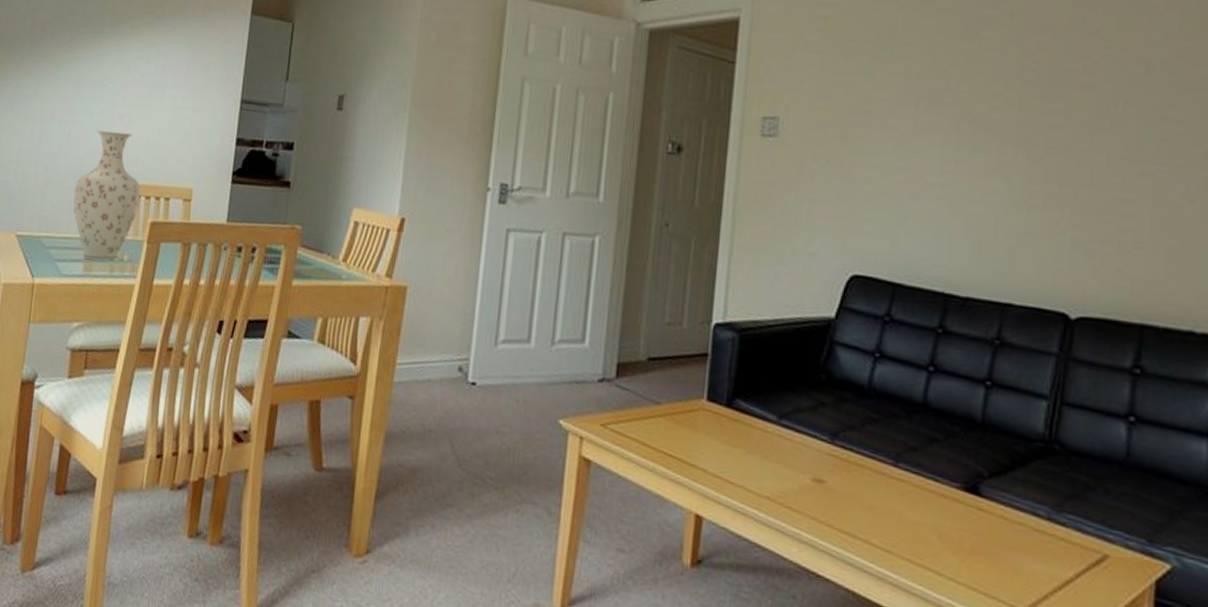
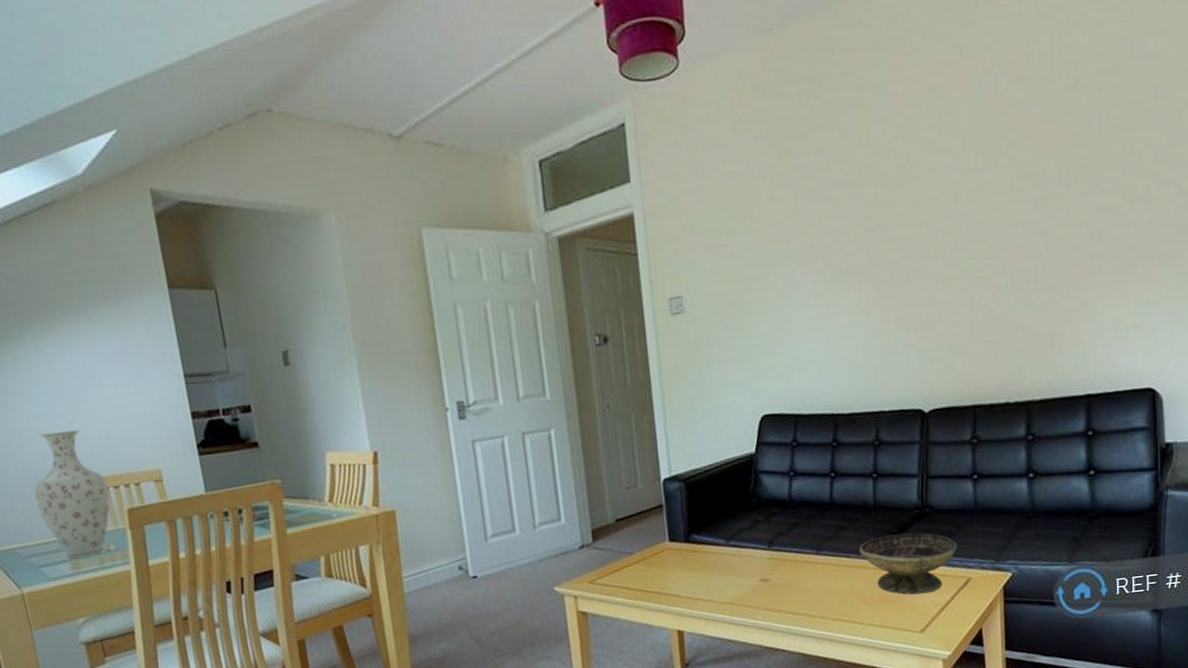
decorative bowl: none [951,464,1093,560] -> present [859,533,957,595]

